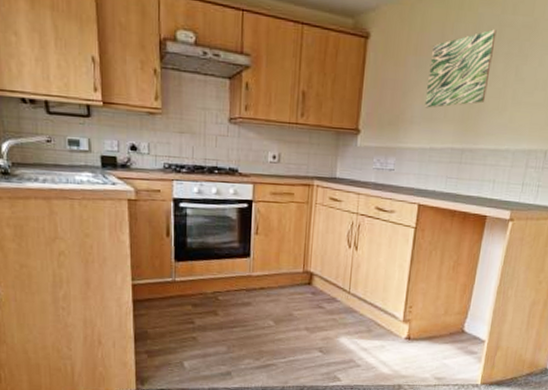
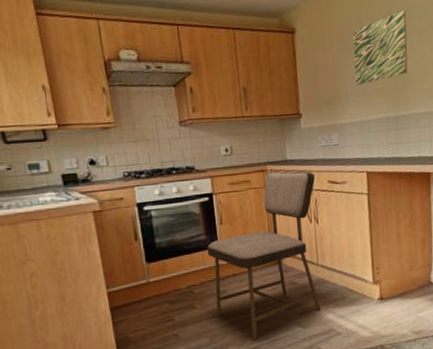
dining chair: none [237,186,362,358] -> present [206,170,322,341]

